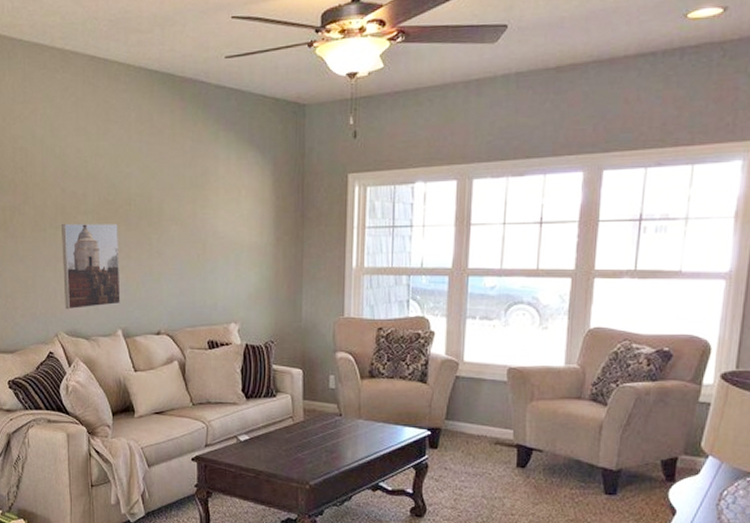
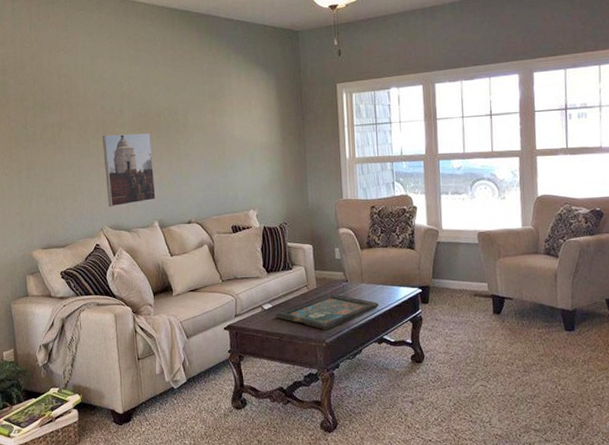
decorative tray: none [253,427,377,471] -> present [276,293,379,331]

